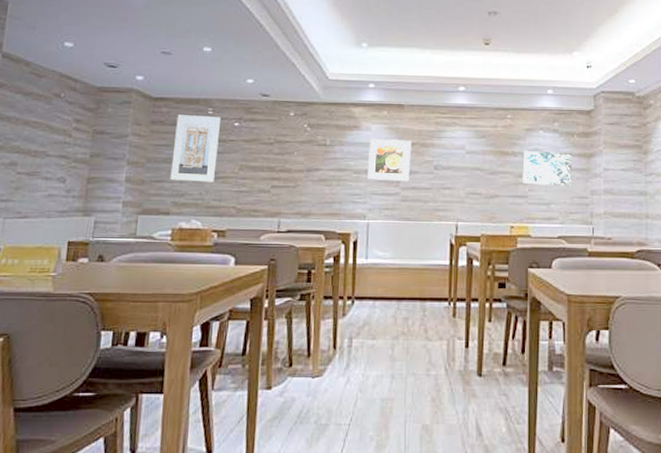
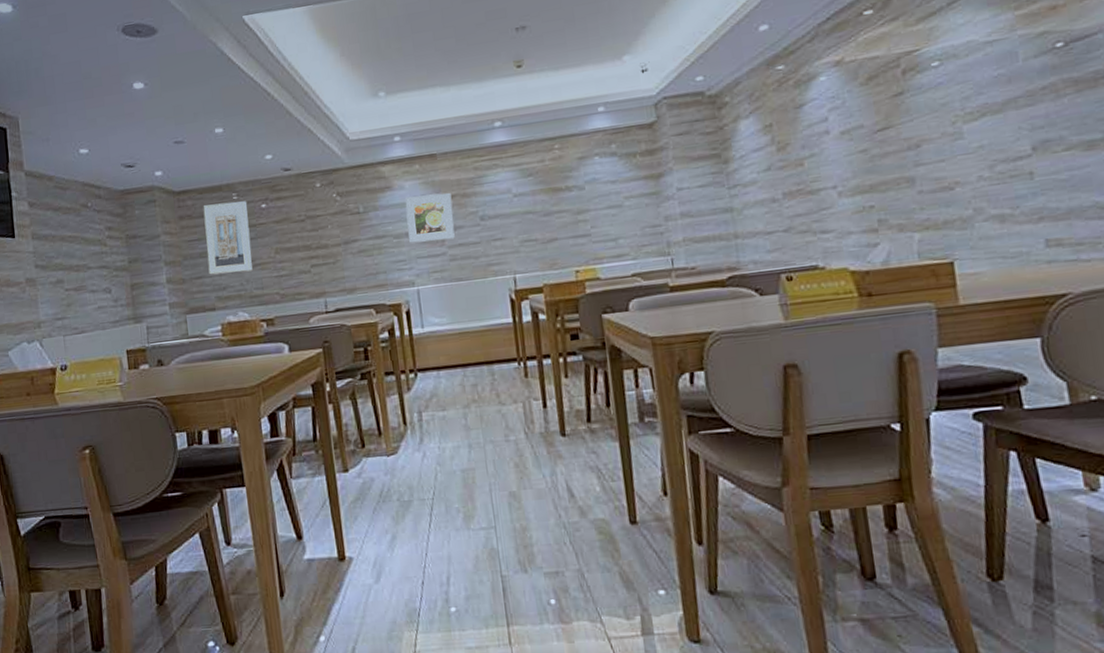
wall art: present [522,151,573,187] -> none [579,177,641,221]

